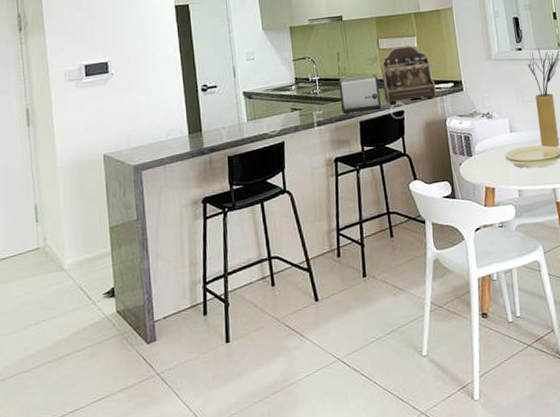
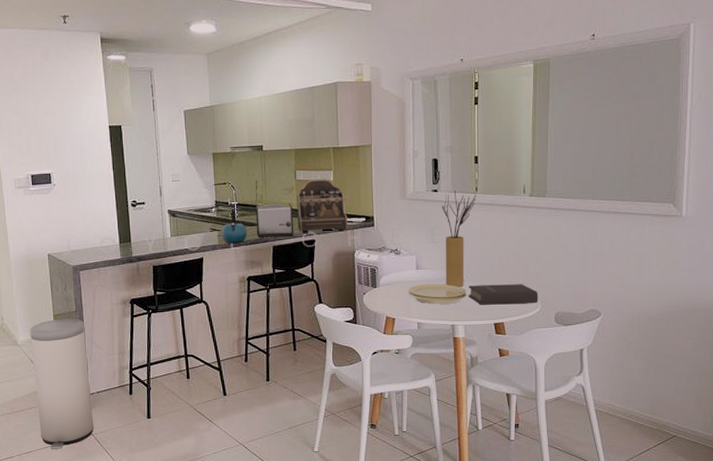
pedal bin: none [80,228,160,402] -> present [30,319,94,449]
kettle: none [303,85,332,123] -> present [221,209,247,244]

